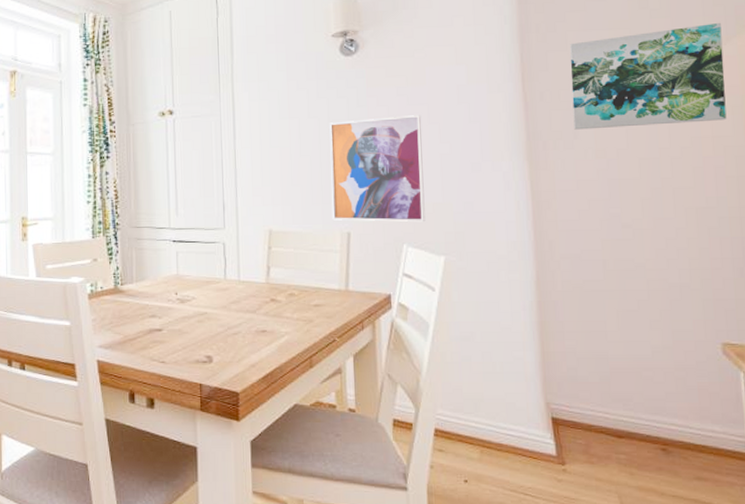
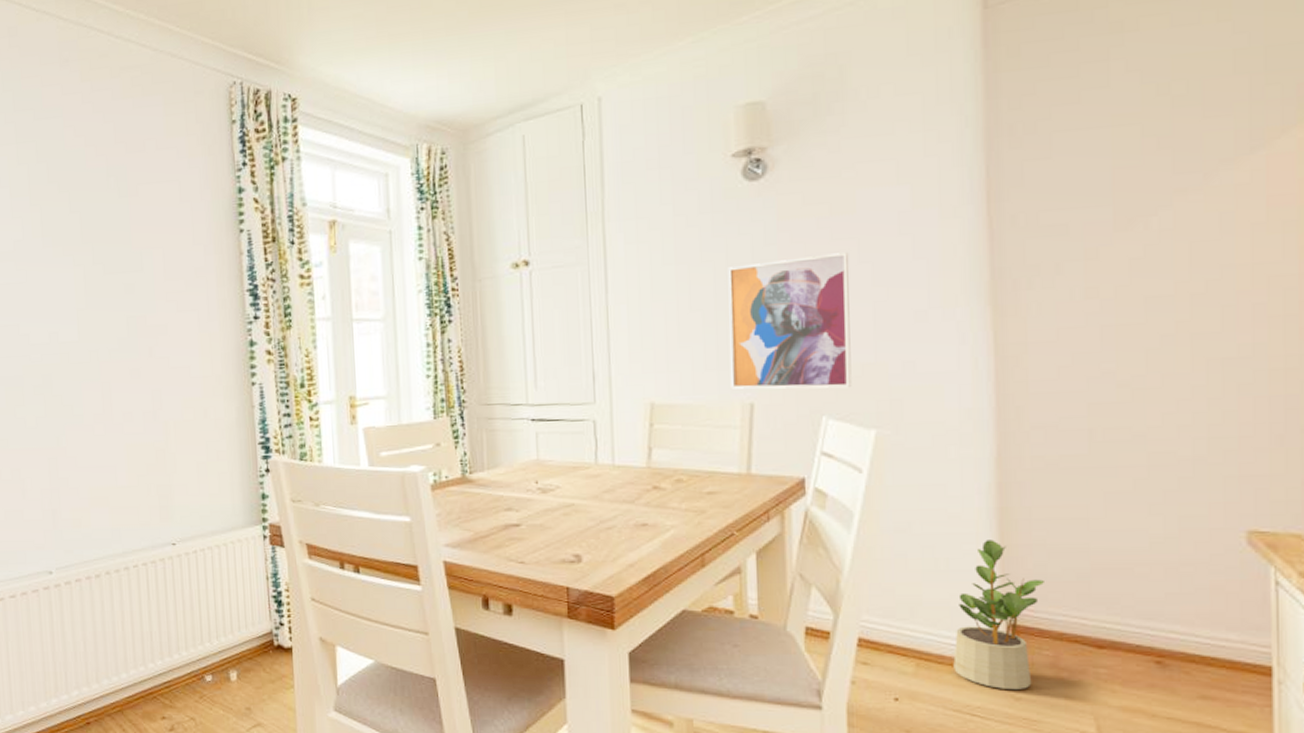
potted plant: none [509,348,576,472] -> present [953,540,1044,689]
wall art: present [570,22,727,130] -> none [1055,107,1276,263]

